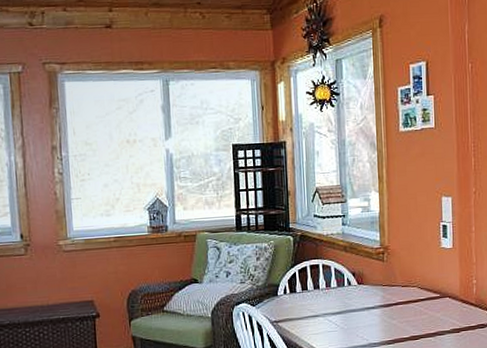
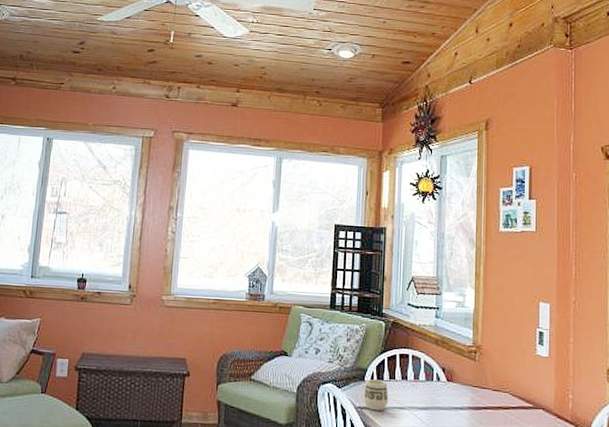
cup: none [278,292,303,323] -> present [363,379,389,411]

